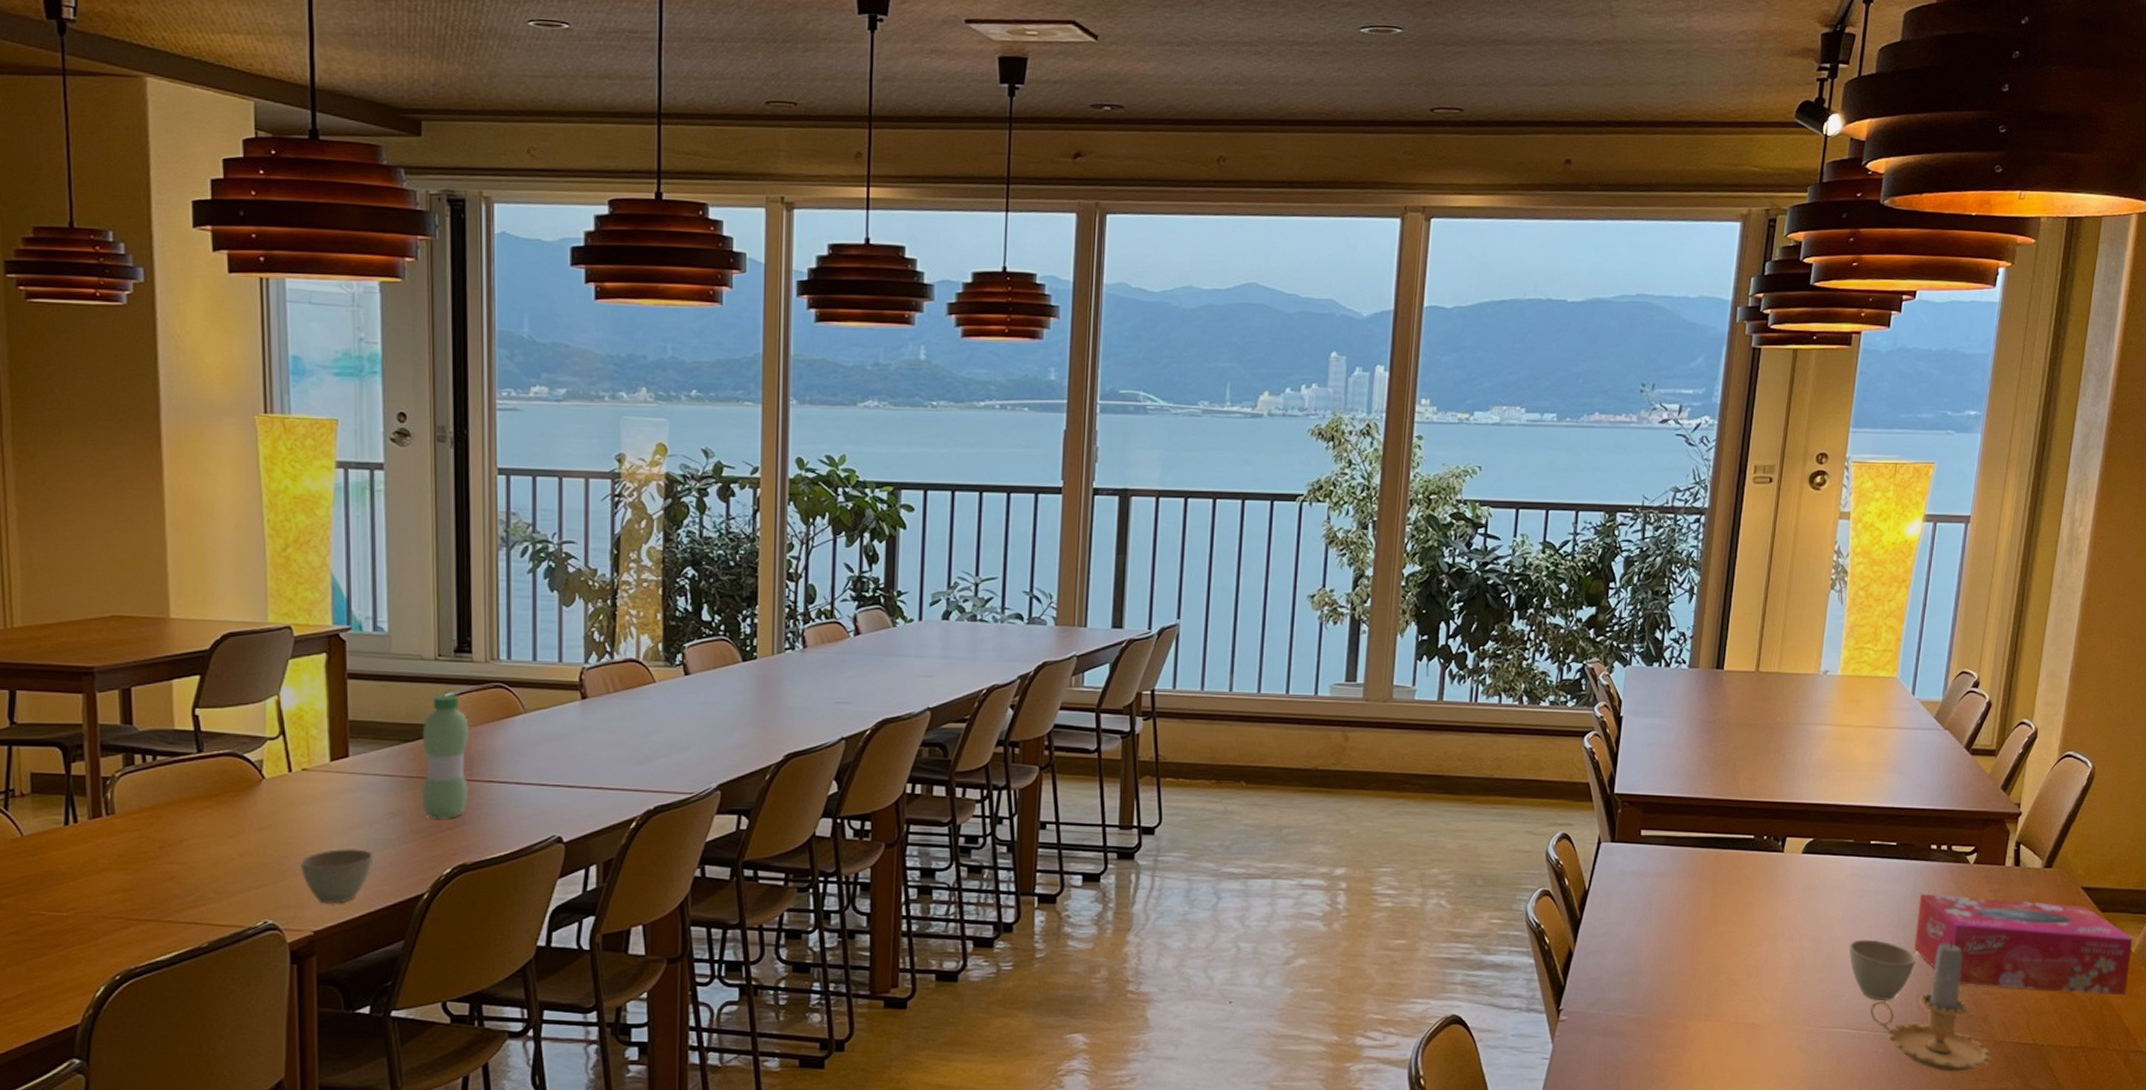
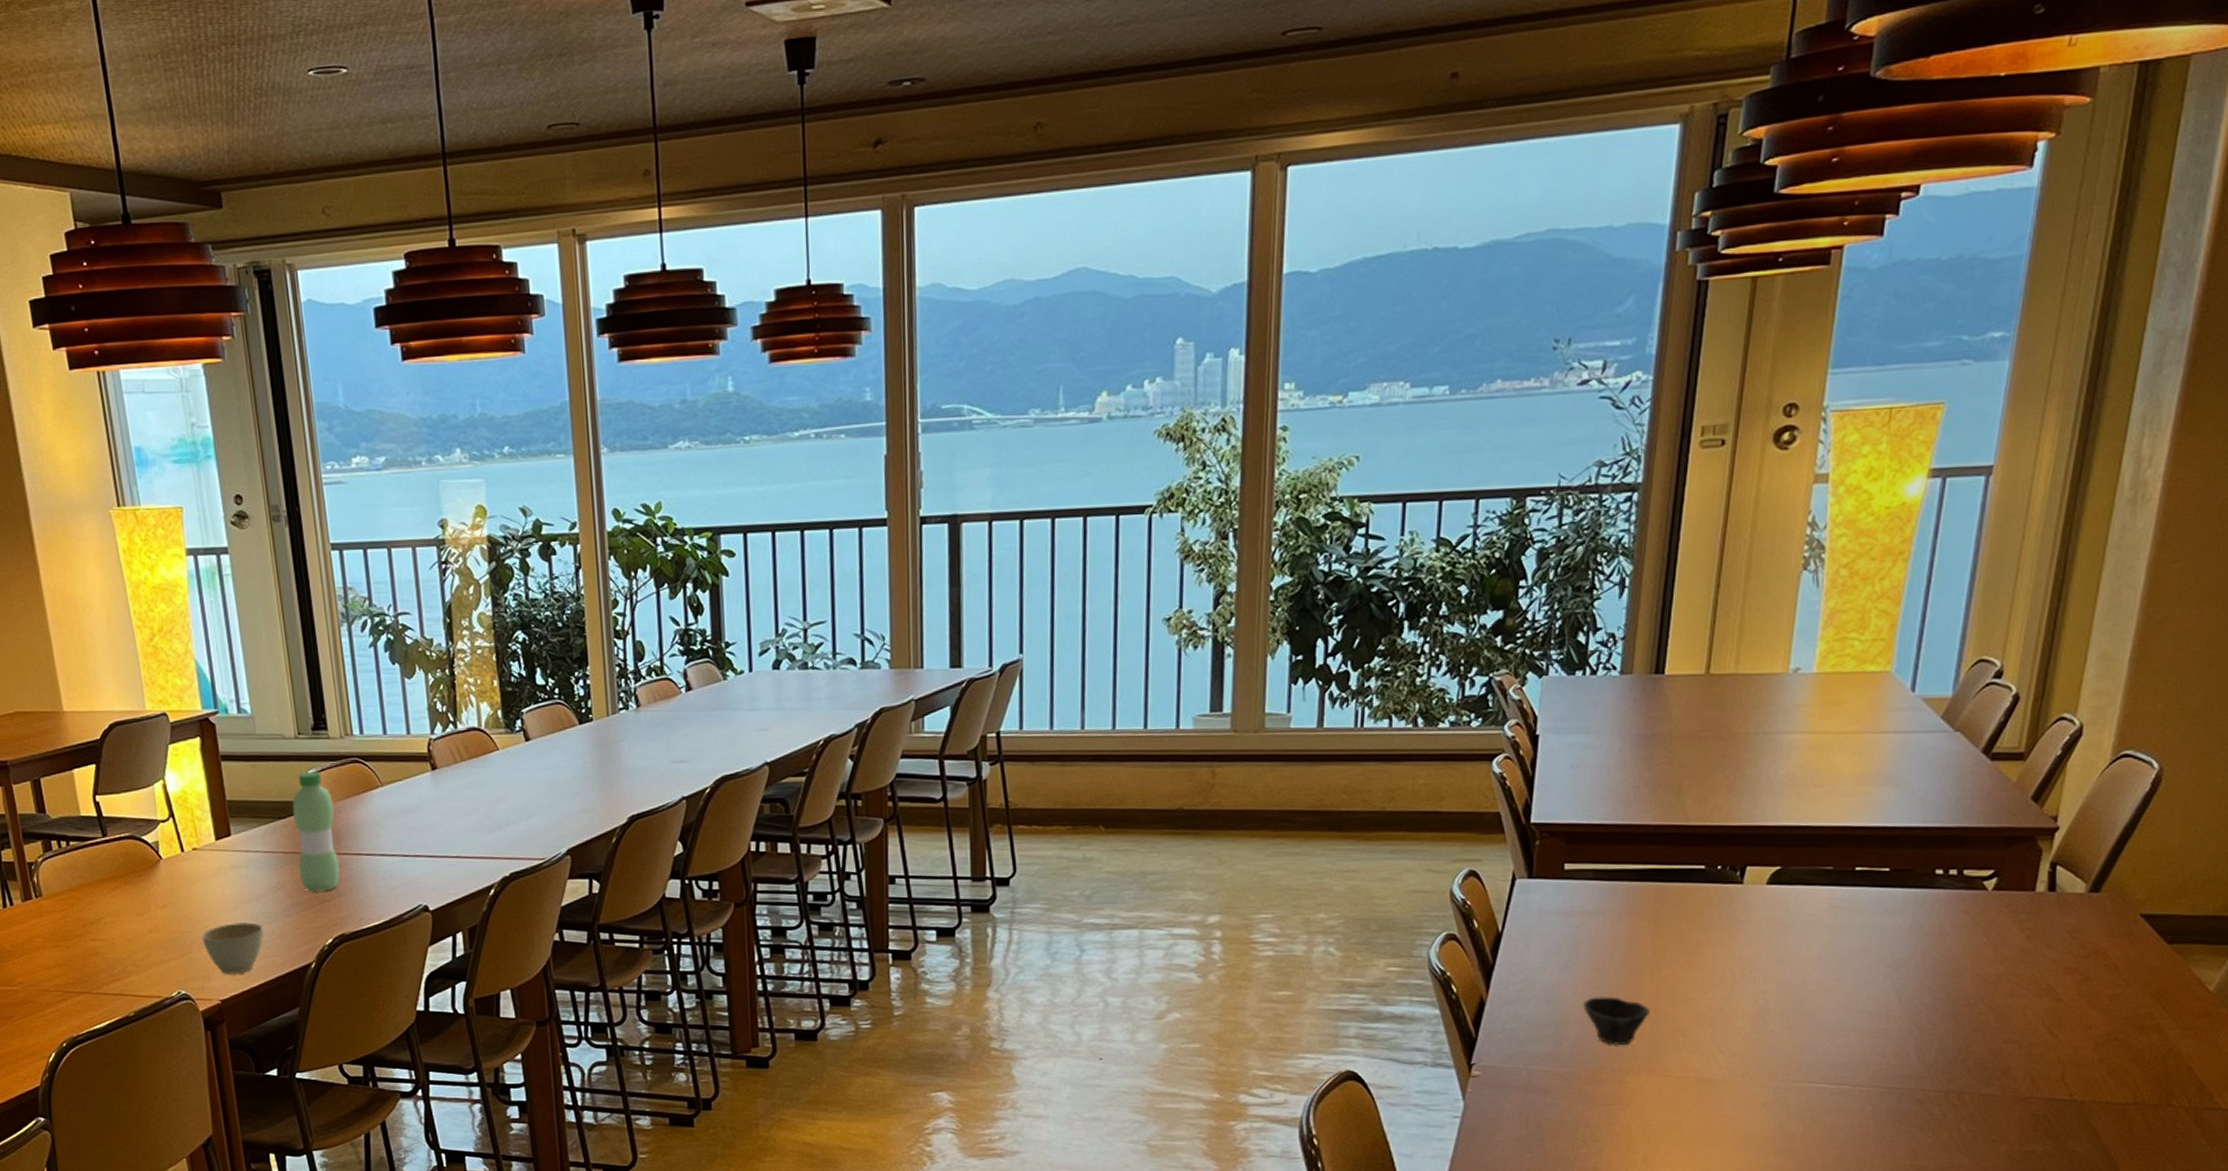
cup: none [1654,949,1709,994] -> present [1583,996,1651,1046]
cup: present [1850,939,1917,1000] -> none [1828,981,1915,1051]
candle: present [1870,939,1991,1072] -> none [1854,980,2013,1133]
tissue box: present [1914,893,2133,995] -> none [1913,927,2211,1043]

